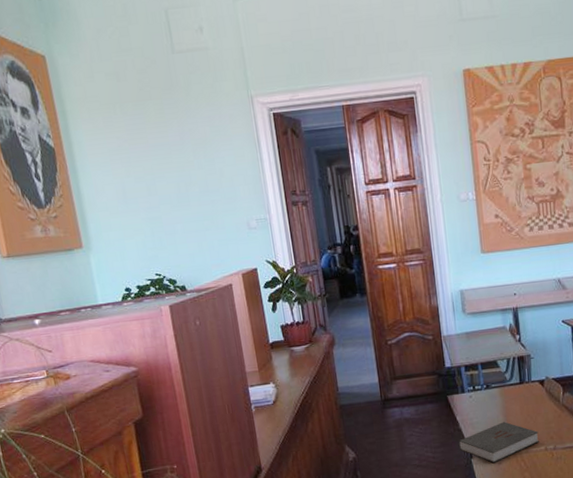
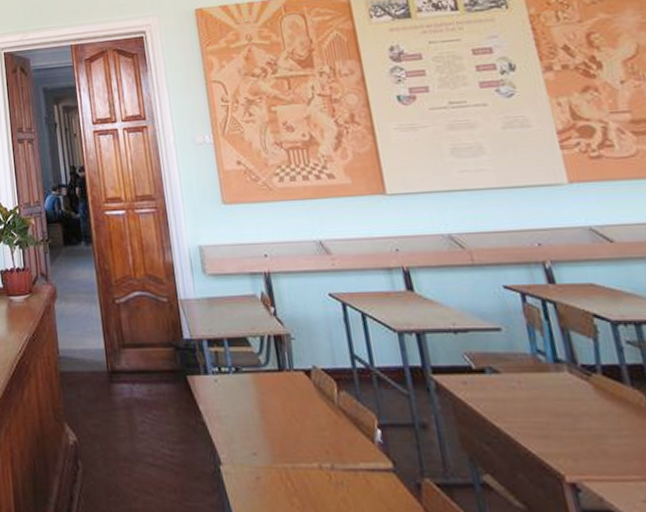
book: present [458,422,539,463] -> none [202,420,310,477]

